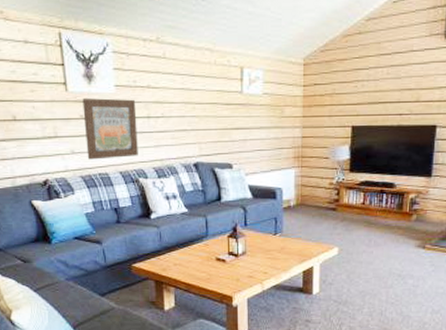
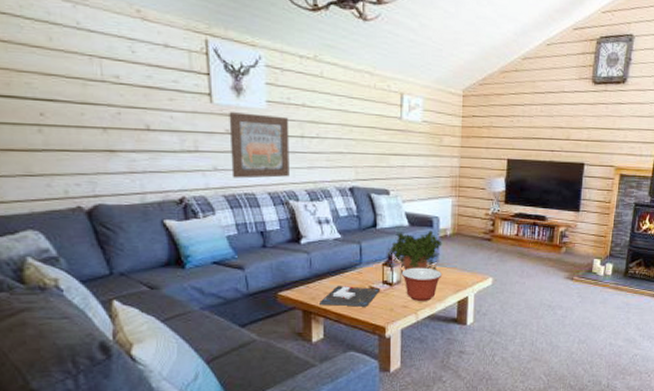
board game: none [170,257,226,277] -> present [320,286,380,307]
potted plant: none [232,201,286,242] -> present [387,229,442,271]
mixing bowl: none [246,238,287,271] -> present [401,267,443,301]

